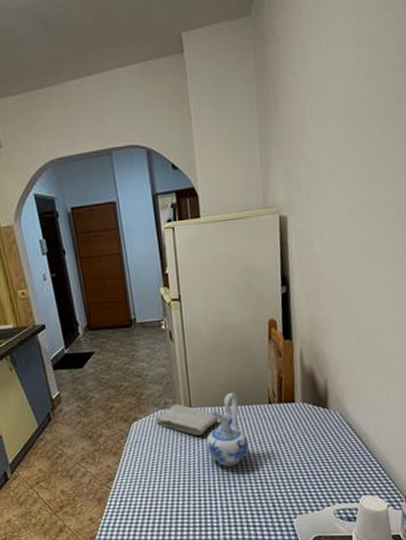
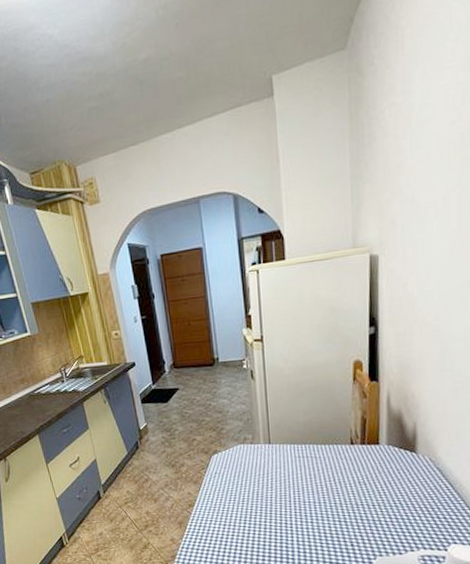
washcloth: present [155,403,218,436] -> none [235,439,297,471]
ceramic pitcher: present [206,393,249,467] -> none [284,432,328,503]

